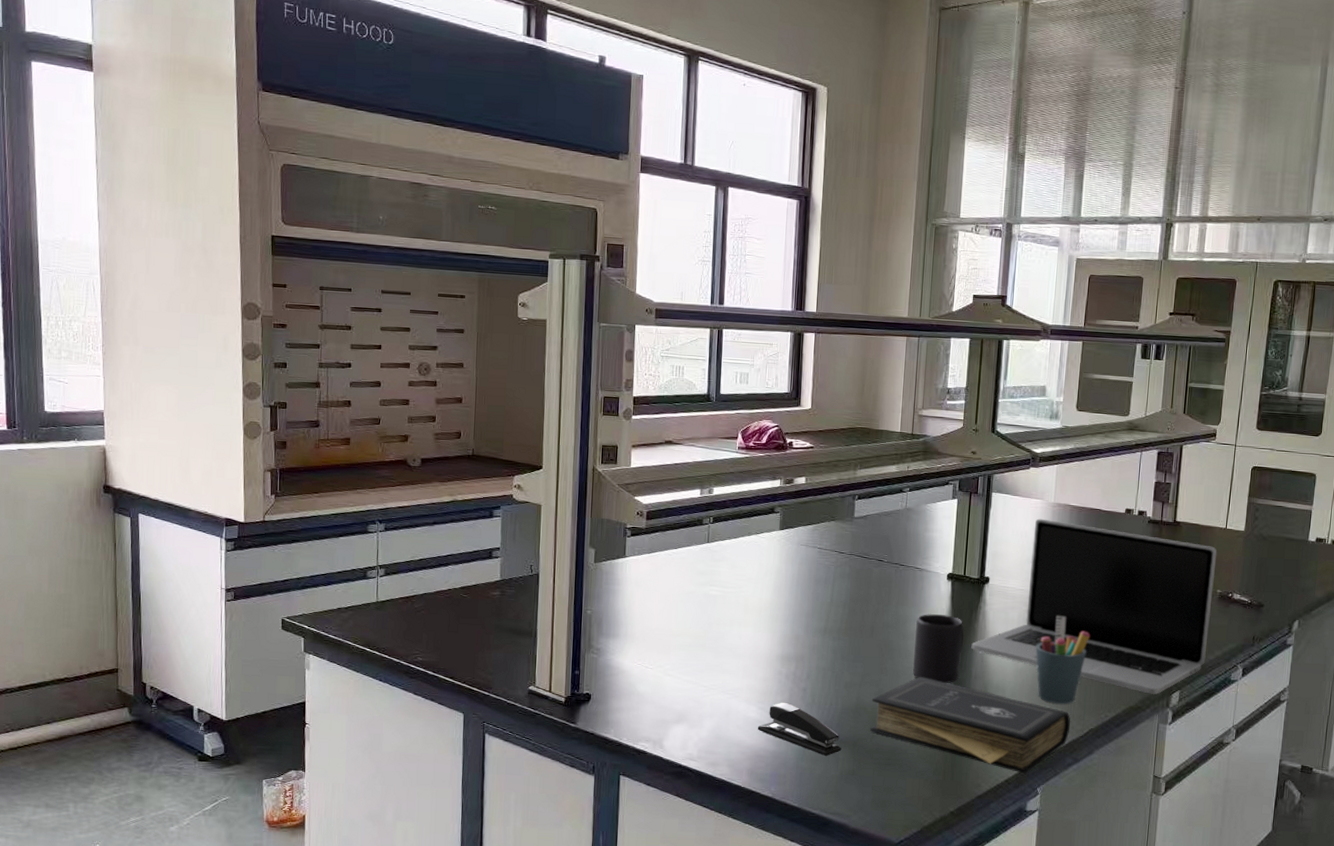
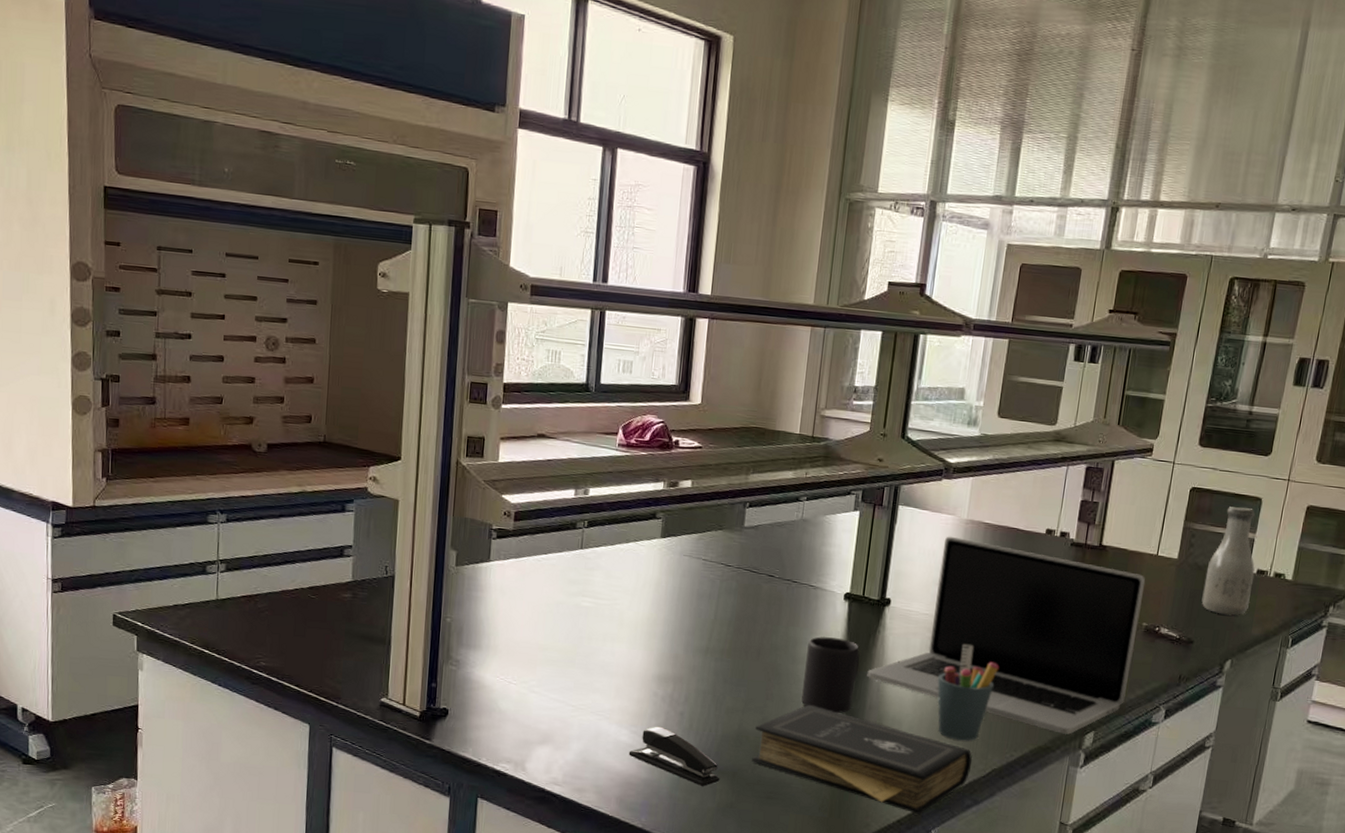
bottle: none [1268,482,1314,580] -> present [1201,506,1255,616]

